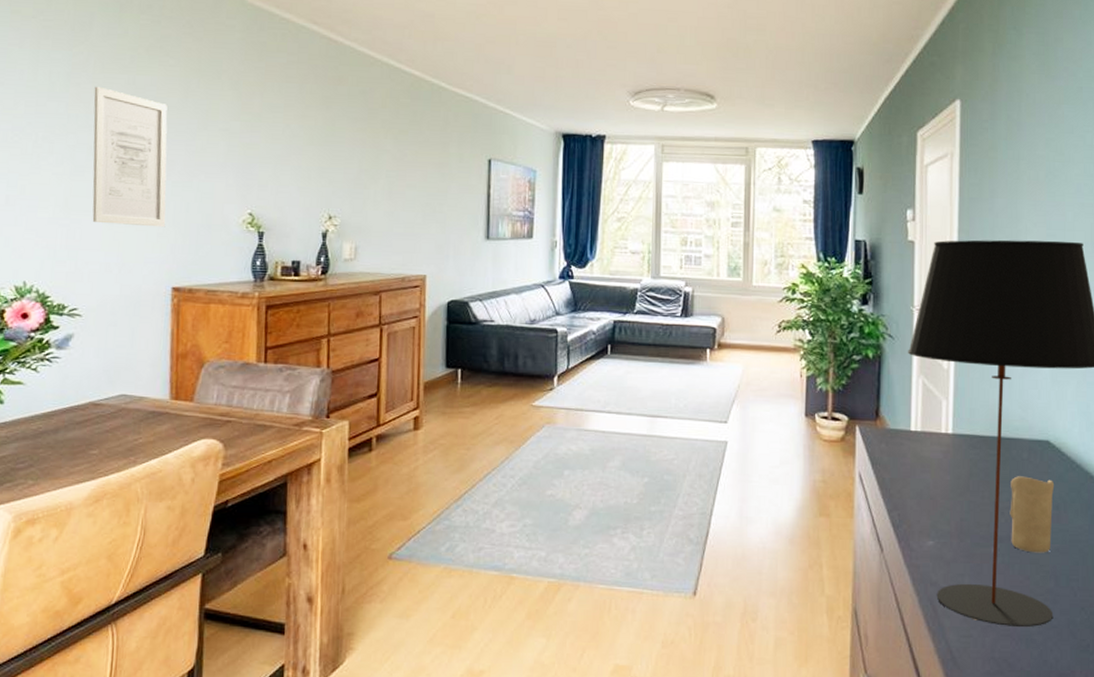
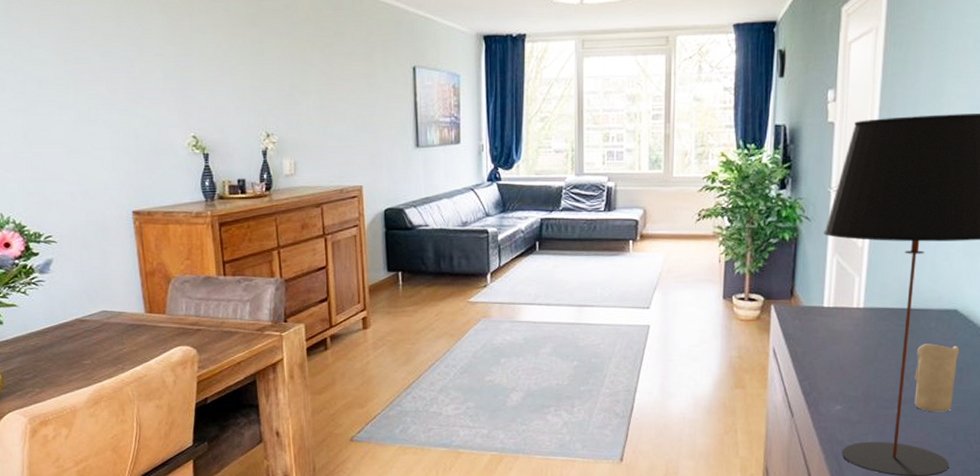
wall art: present [92,86,168,228] -> none [32,19,118,155]

